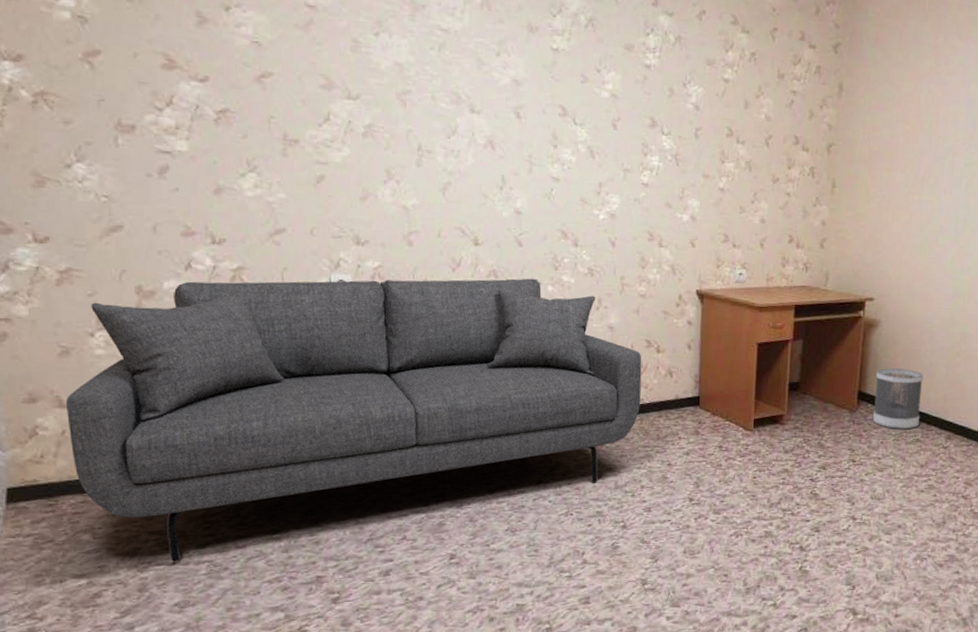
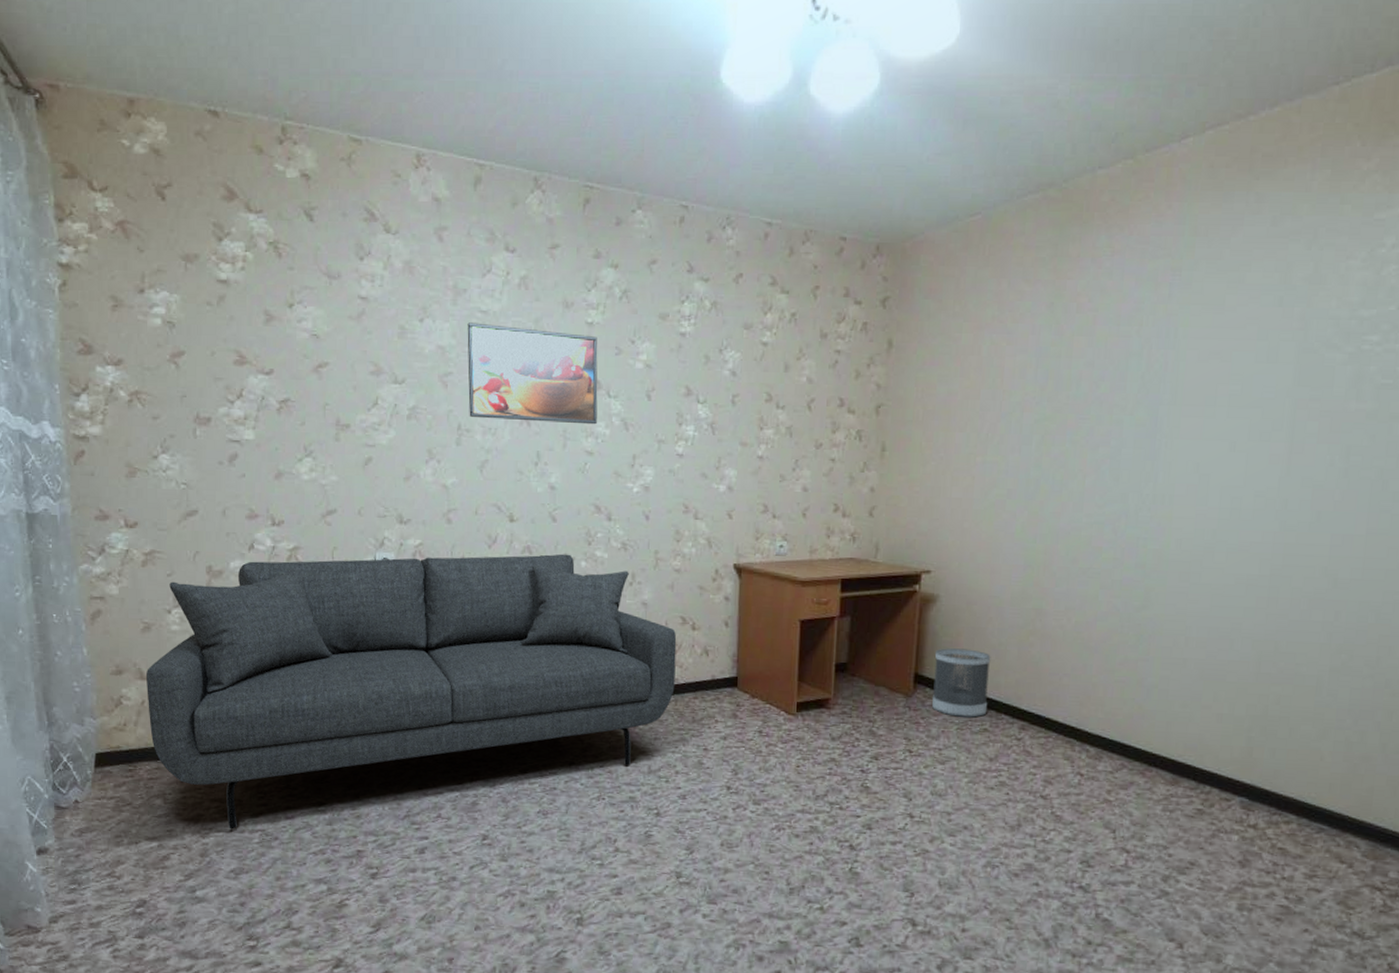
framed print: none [427,40,564,151] -> present [467,322,598,425]

